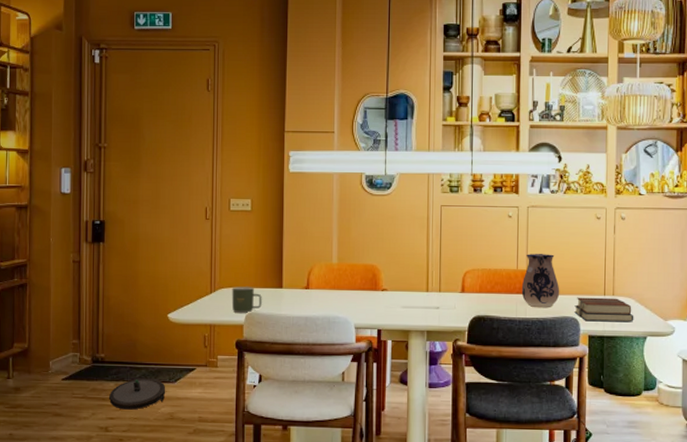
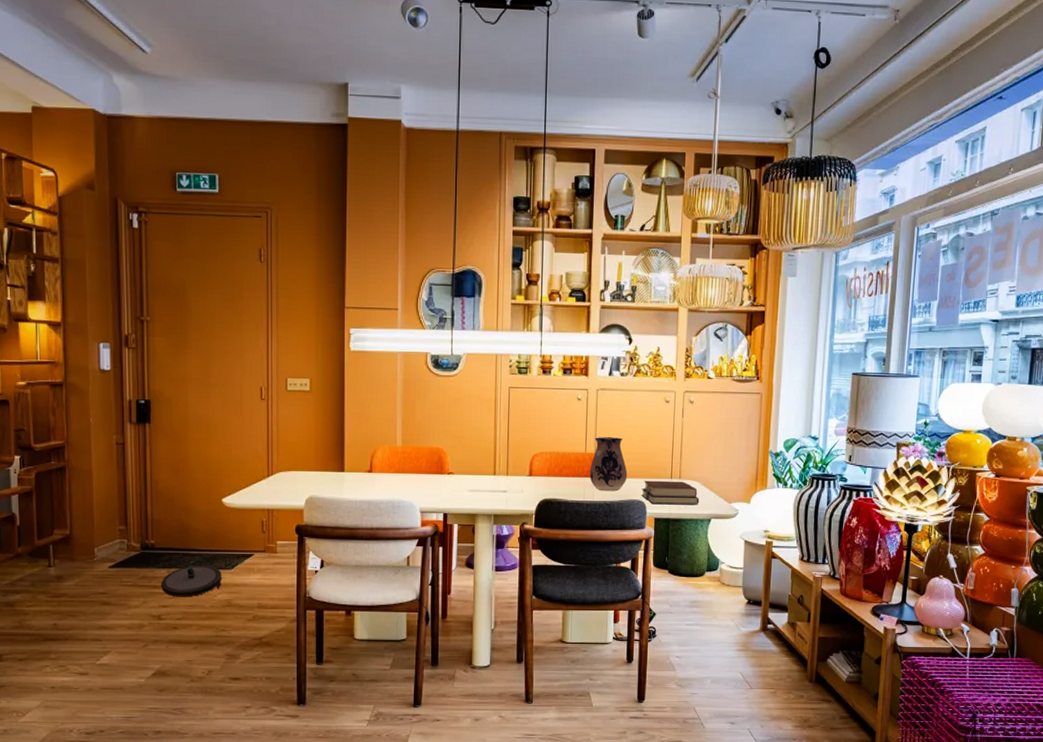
mug: present [231,287,262,313] -> none [290,470,323,497]

